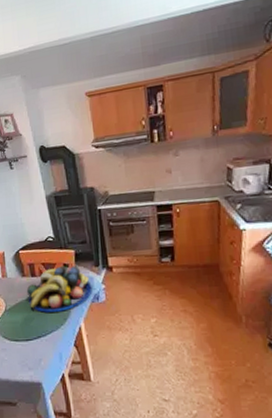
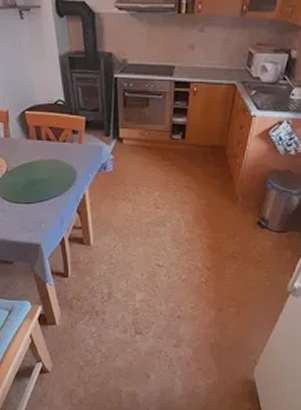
fruit bowl: present [26,265,92,312] -> none [30,131,100,178]

